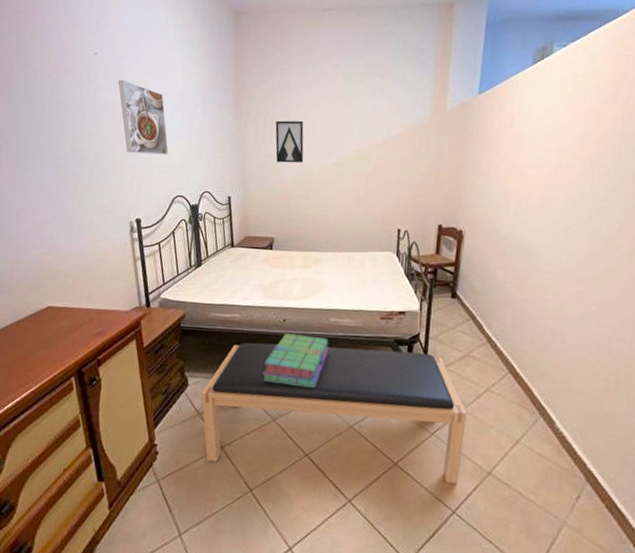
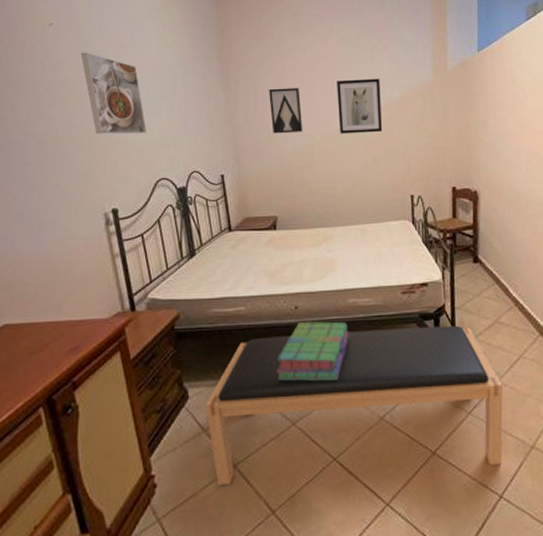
wall art: none [336,115,379,168] -> present [337,78,383,134]

